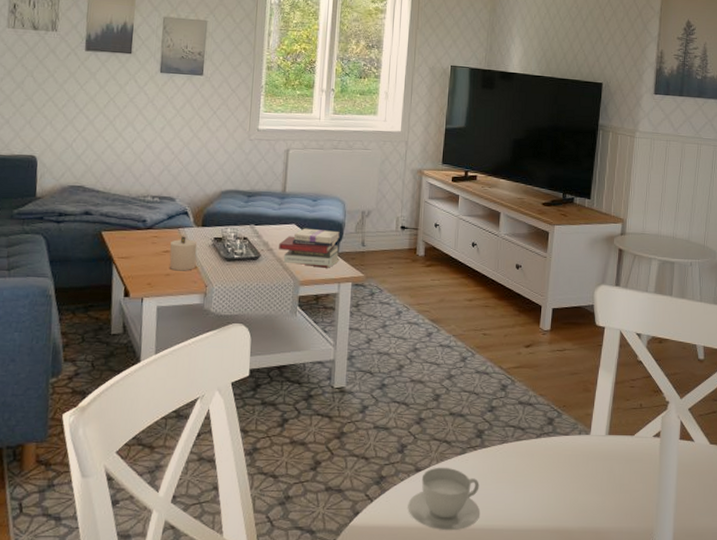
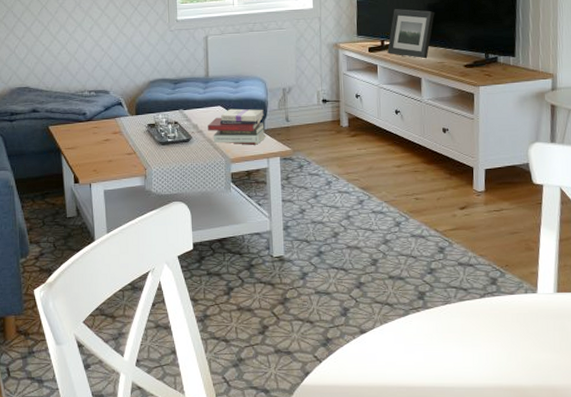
candle: present [169,236,198,271] -> none [110,125,134,157]
teacup: present [408,467,481,531] -> none [356,328,430,389]
picture frame: none [470,141,520,194] -> present [387,9,435,59]

